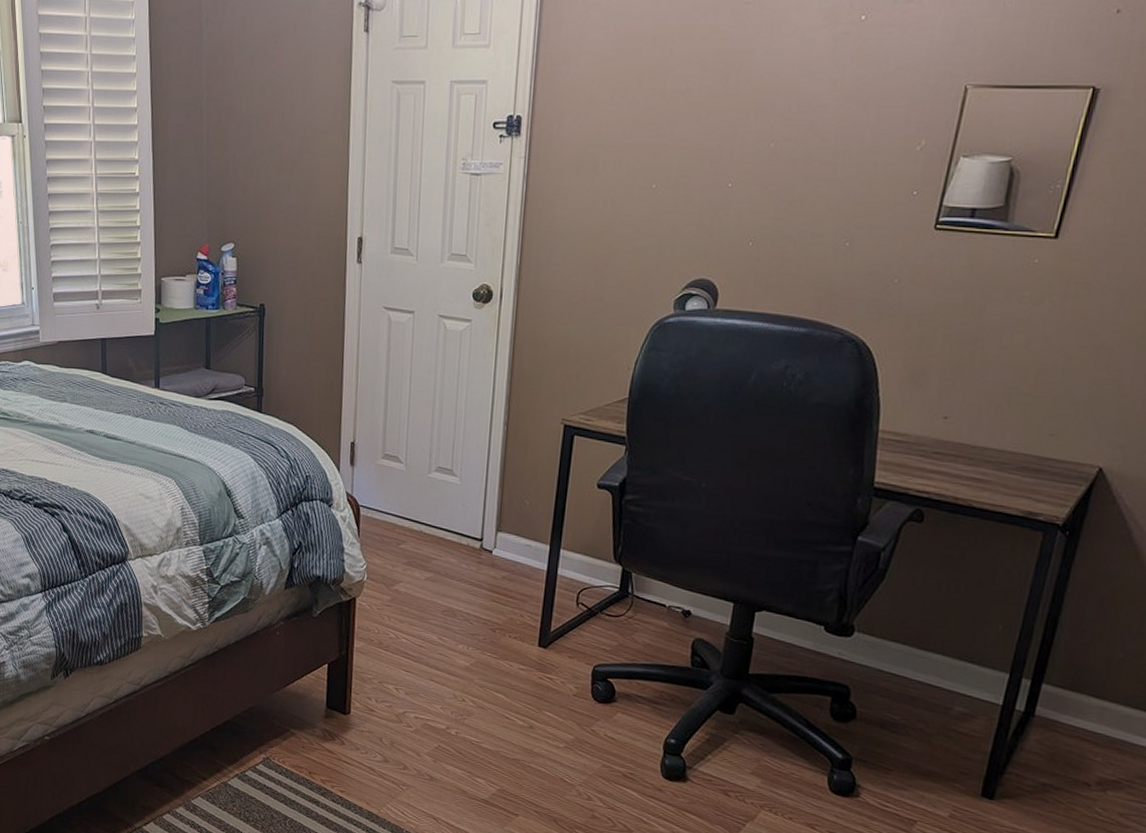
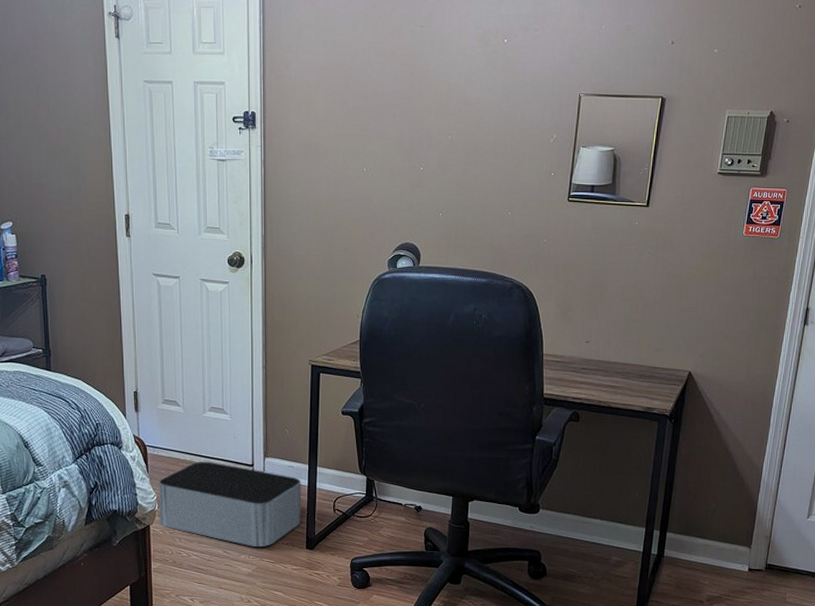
storage bin: none [367,529,540,638] -> present [158,461,302,547]

